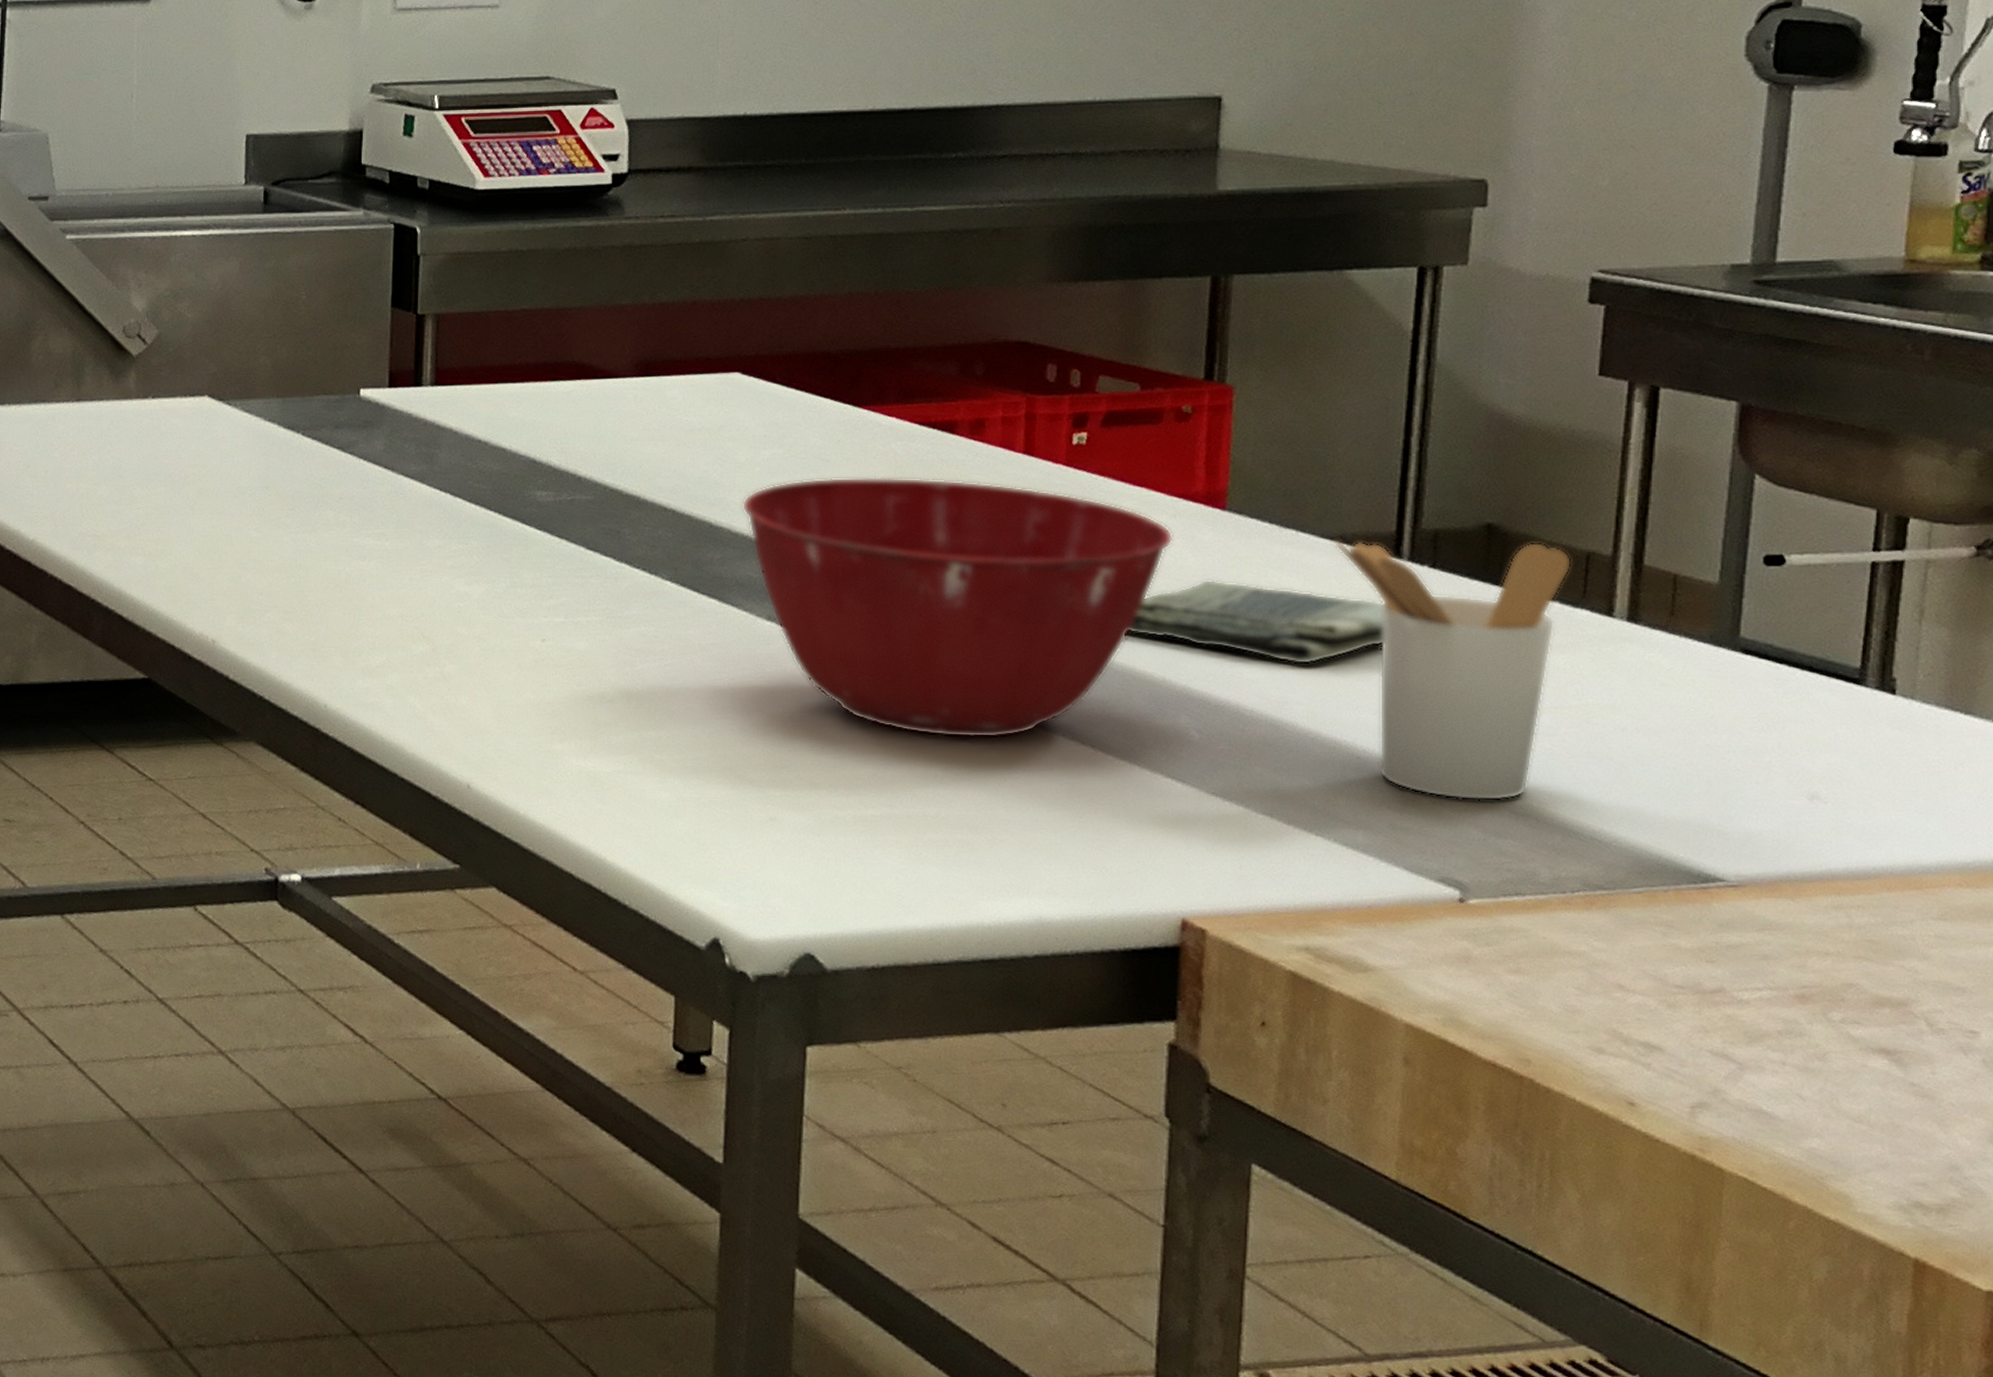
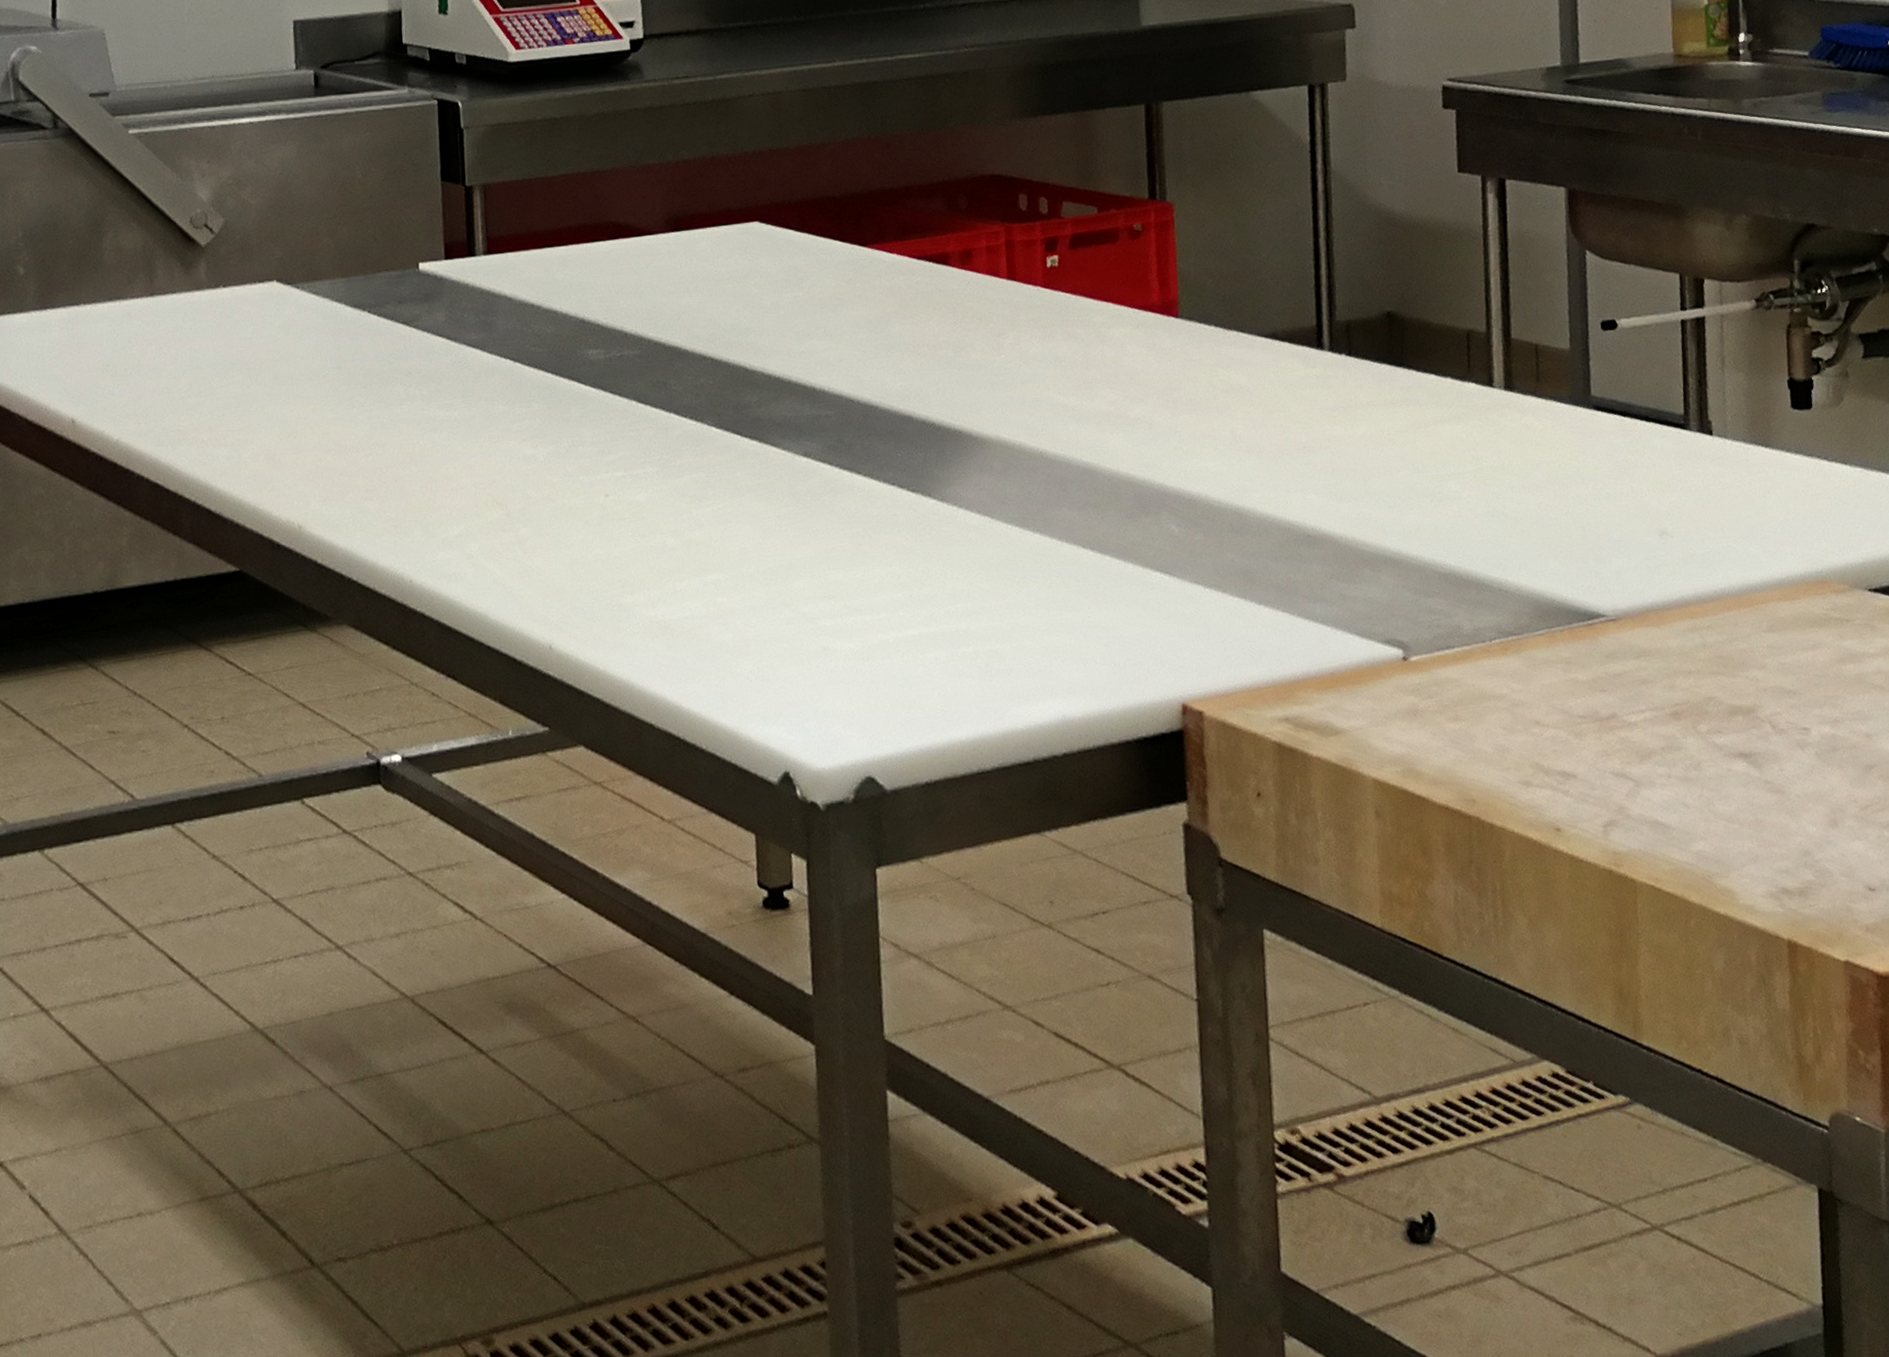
mixing bowl: present [741,477,1173,739] -> none [771,308,1139,554]
dish towel: present [1128,579,1384,665] -> none [1110,382,1317,455]
utensil holder: present [1334,540,1572,801] -> none [1269,325,1457,566]

